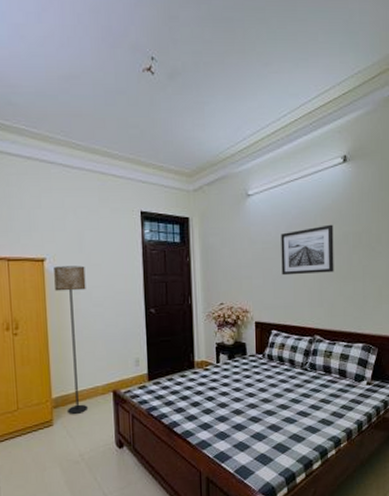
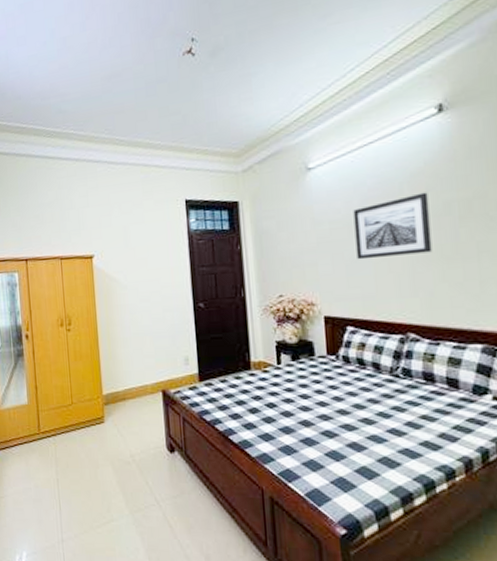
floor lamp: present [54,266,88,414] -> none [102,260,138,412]

